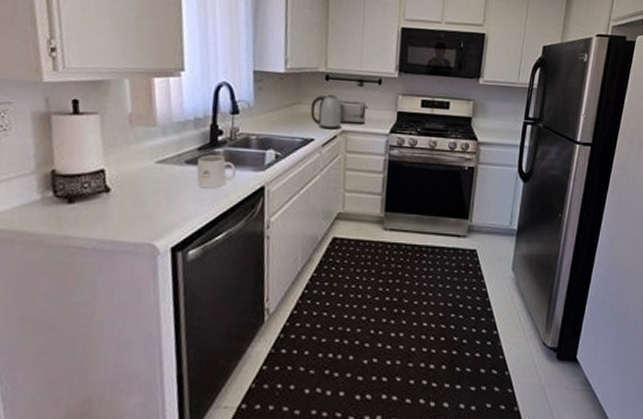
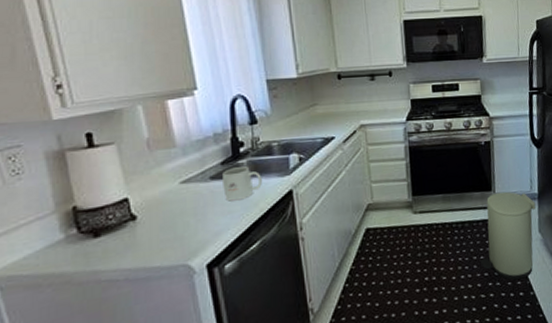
kettle: present [310,95,342,130] -> none [327,92,359,126]
toaster: present [339,100,368,124] -> none [355,95,382,118]
pedal bin: none [446,222,513,316] -> present [481,191,536,281]

